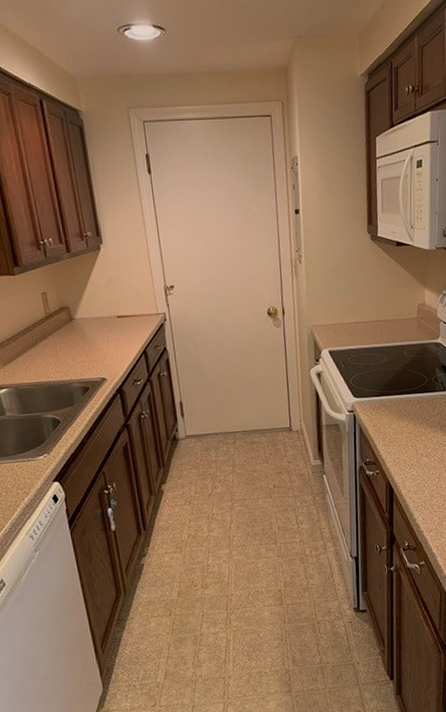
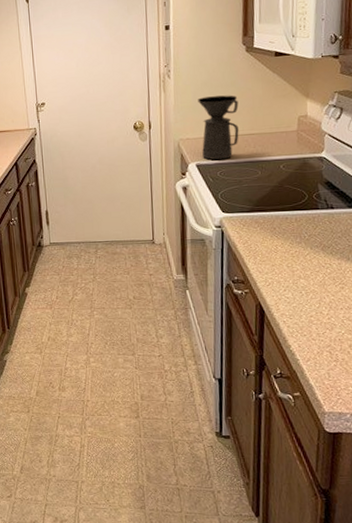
coffee maker: none [328,282,367,347] -> present [198,95,239,160]

